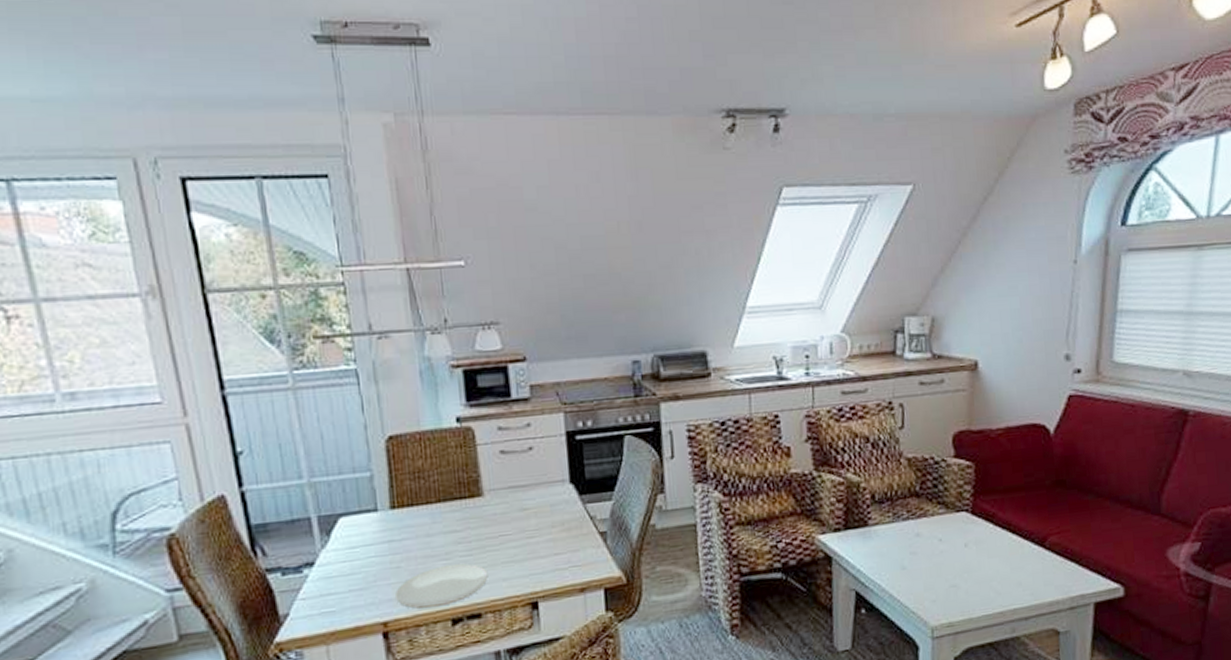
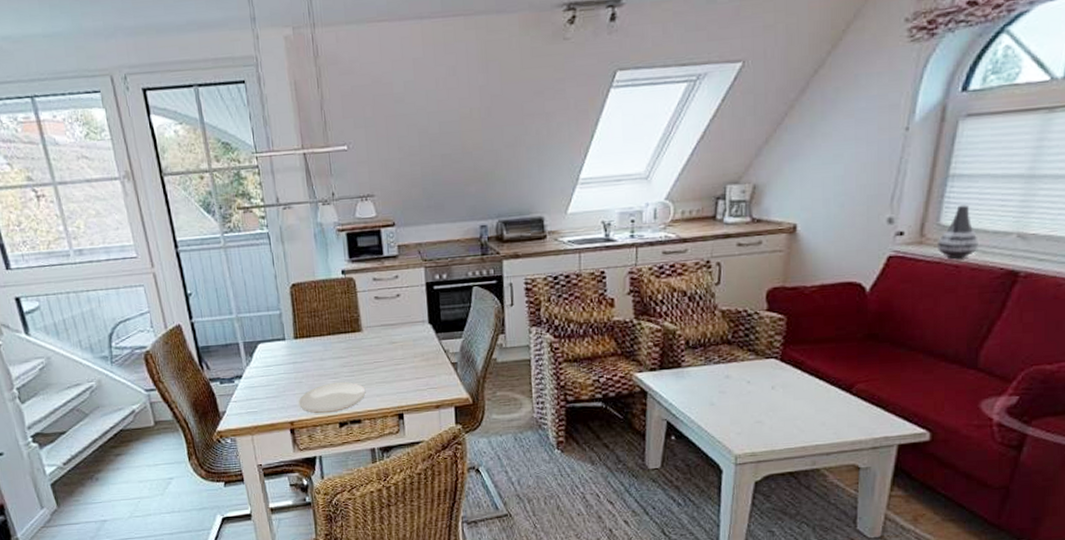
vase: none [1112,341,1151,398] -> present [936,204,980,259]

